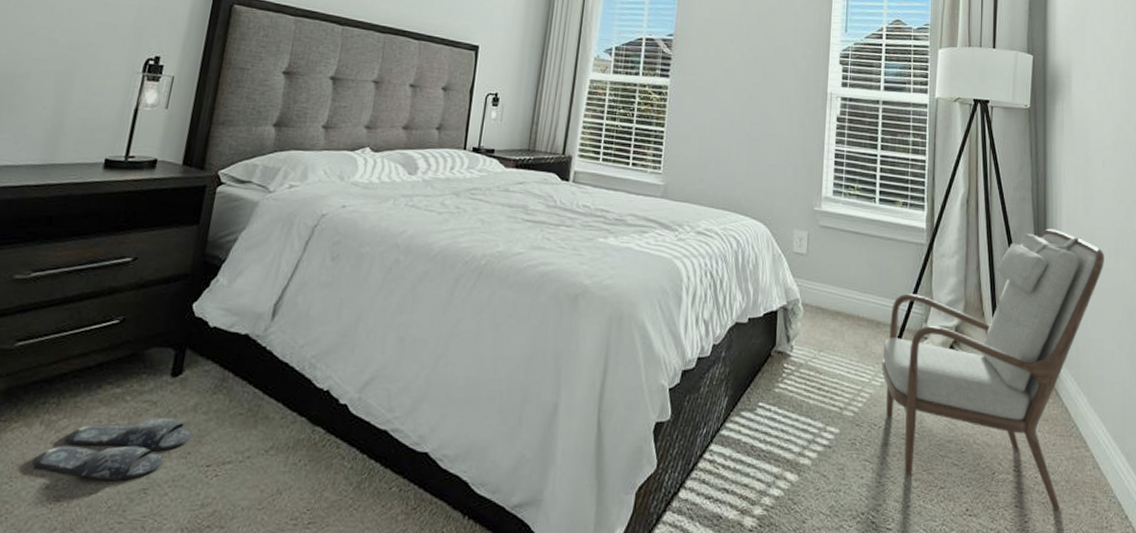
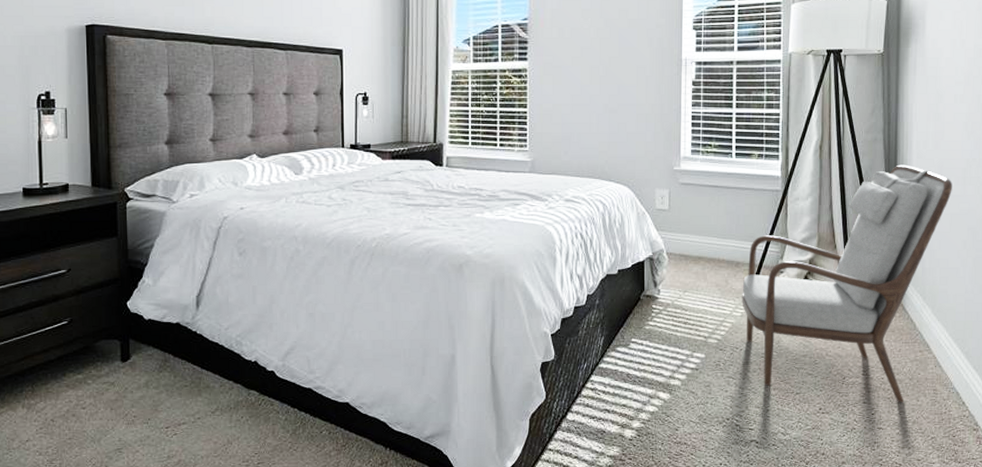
slippers: present [33,417,191,482] -> none [24,394,148,446]

